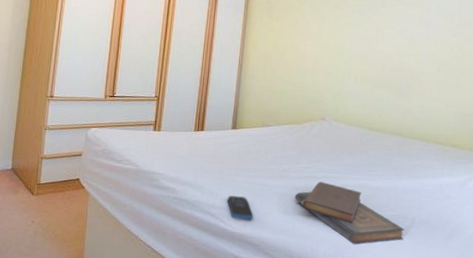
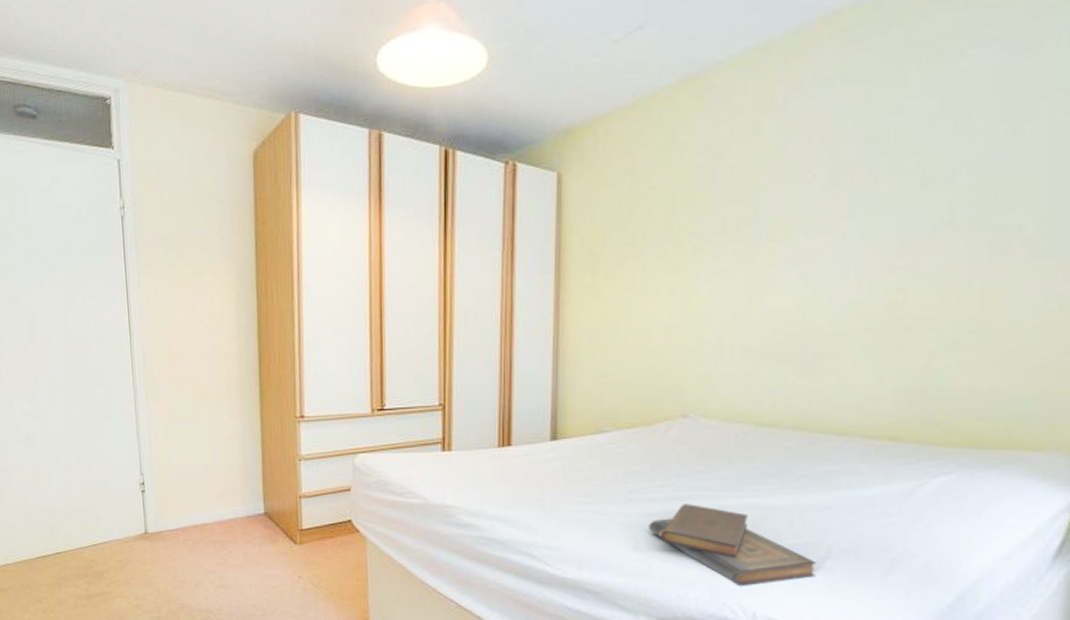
mobile phone: present [227,196,254,220] -> none [552,530,591,561]

